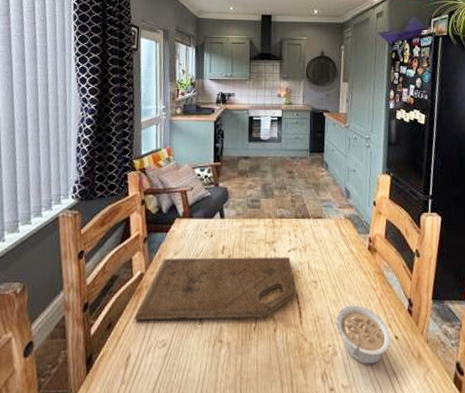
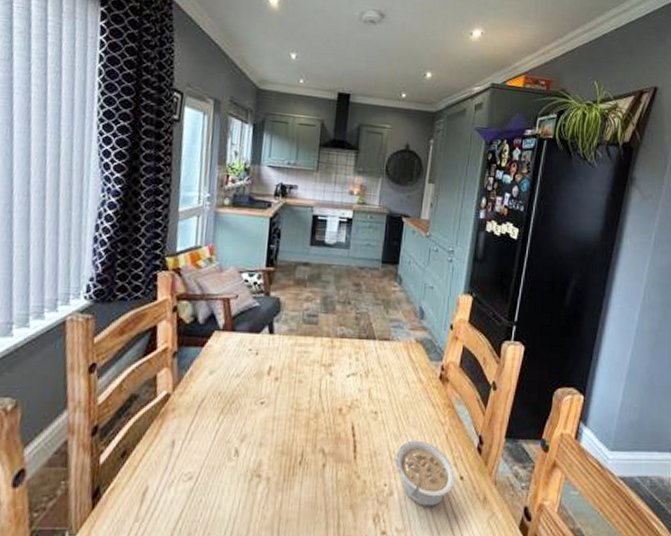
cutting board: present [134,256,297,321] -> none [155,377,354,451]

